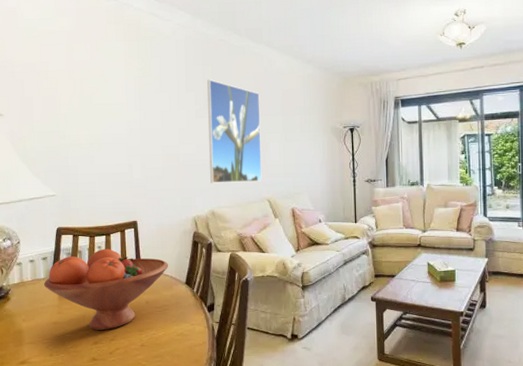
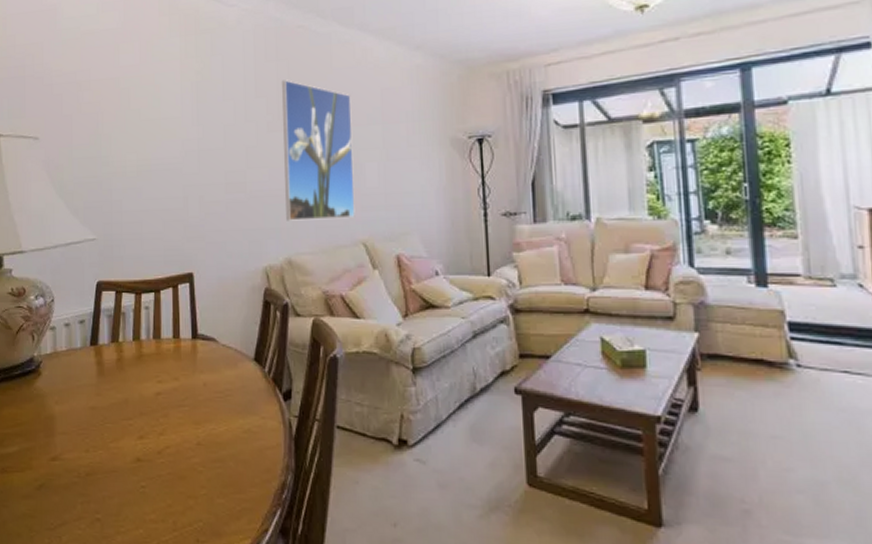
fruit bowl: present [44,248,169,330] -> none [81,310,233,420]

